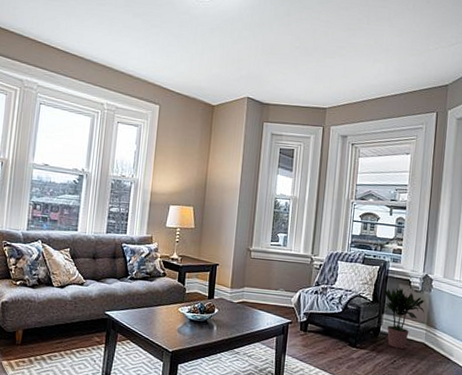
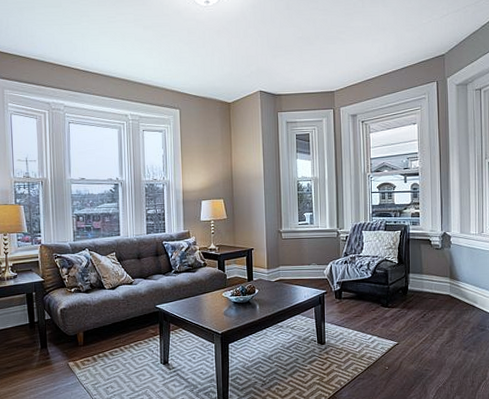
potted plant: present [382,287,425,349] -> none [406,247,446,303]

